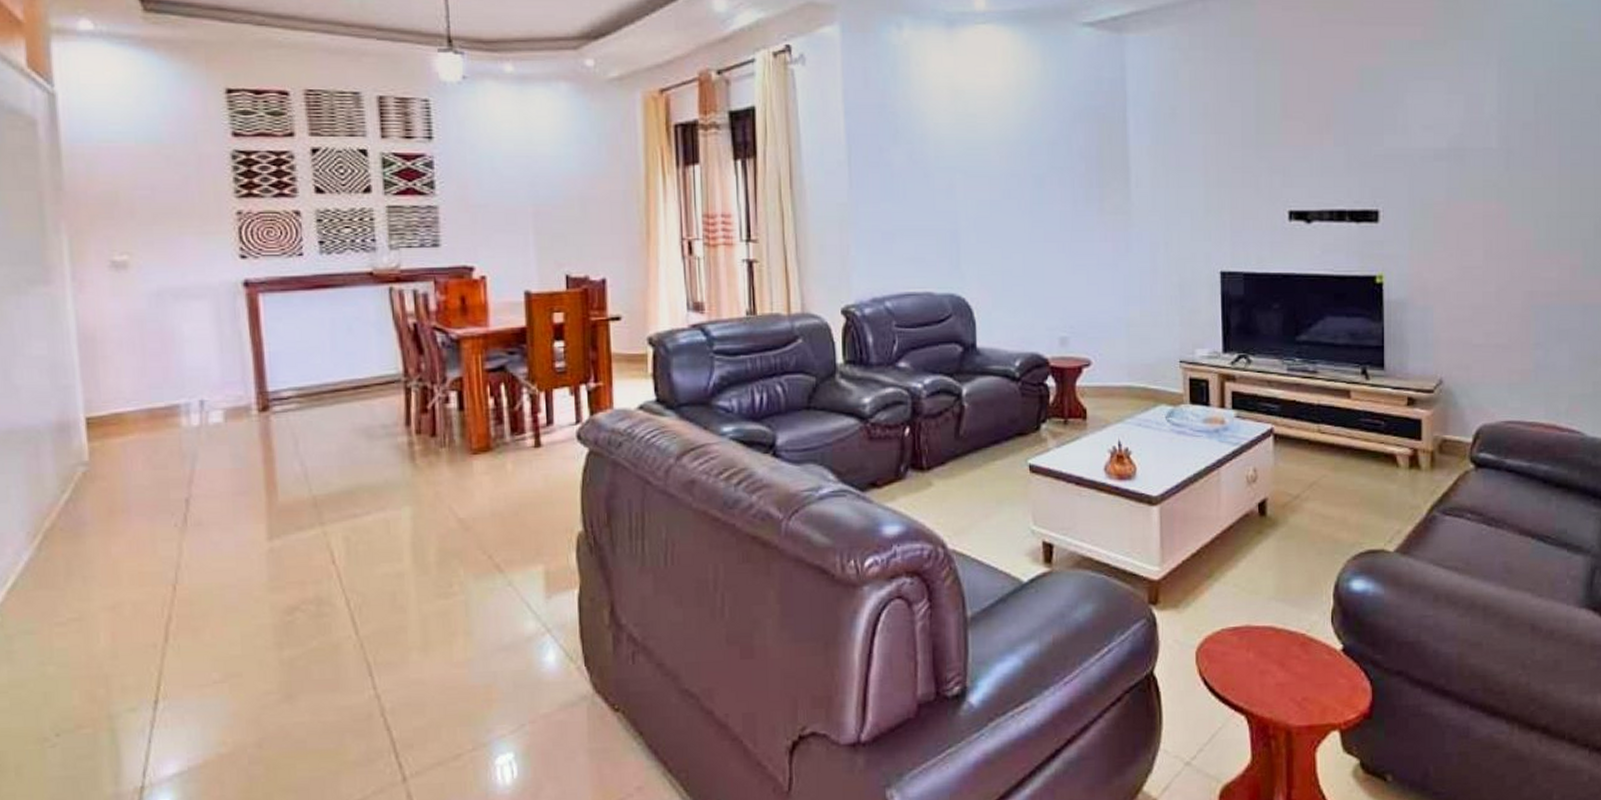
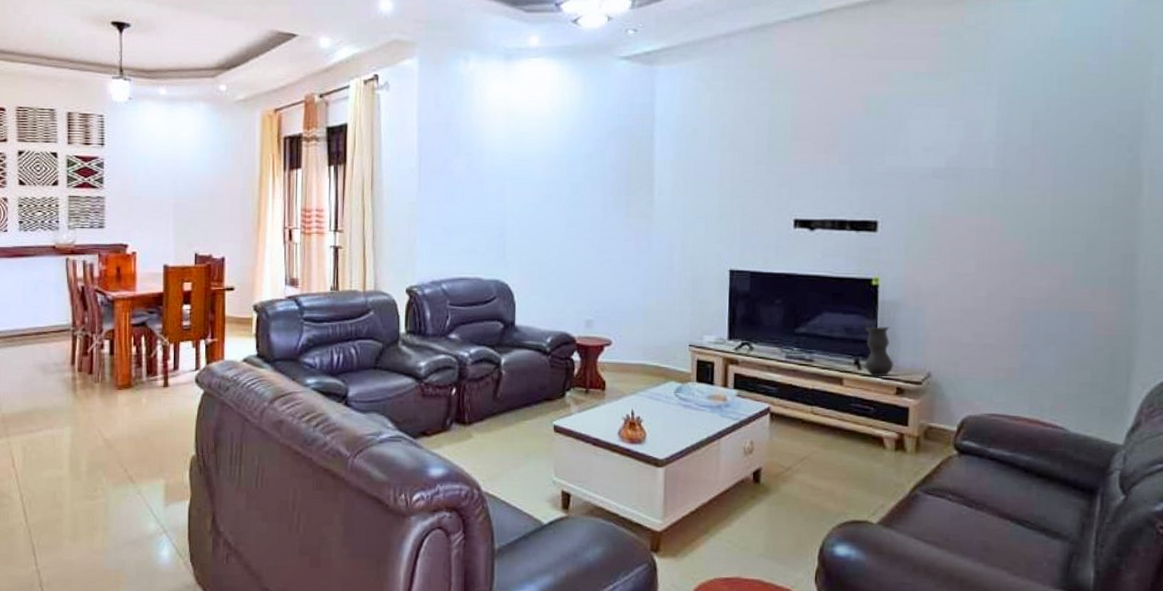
vase: none [1371,330,1404,387] -> present [865,327,894,377]

